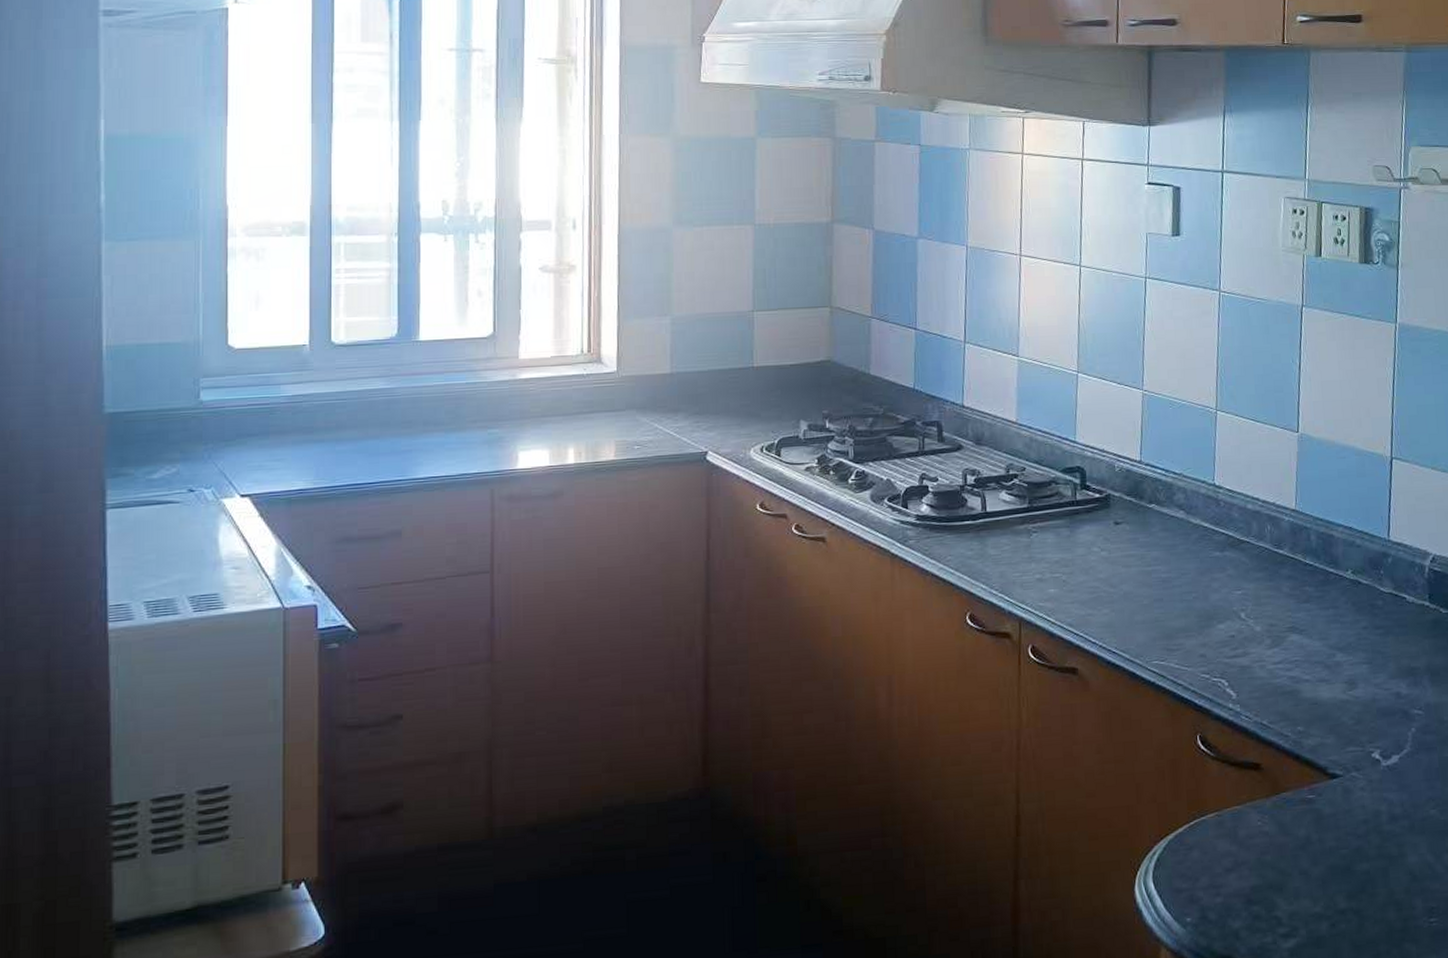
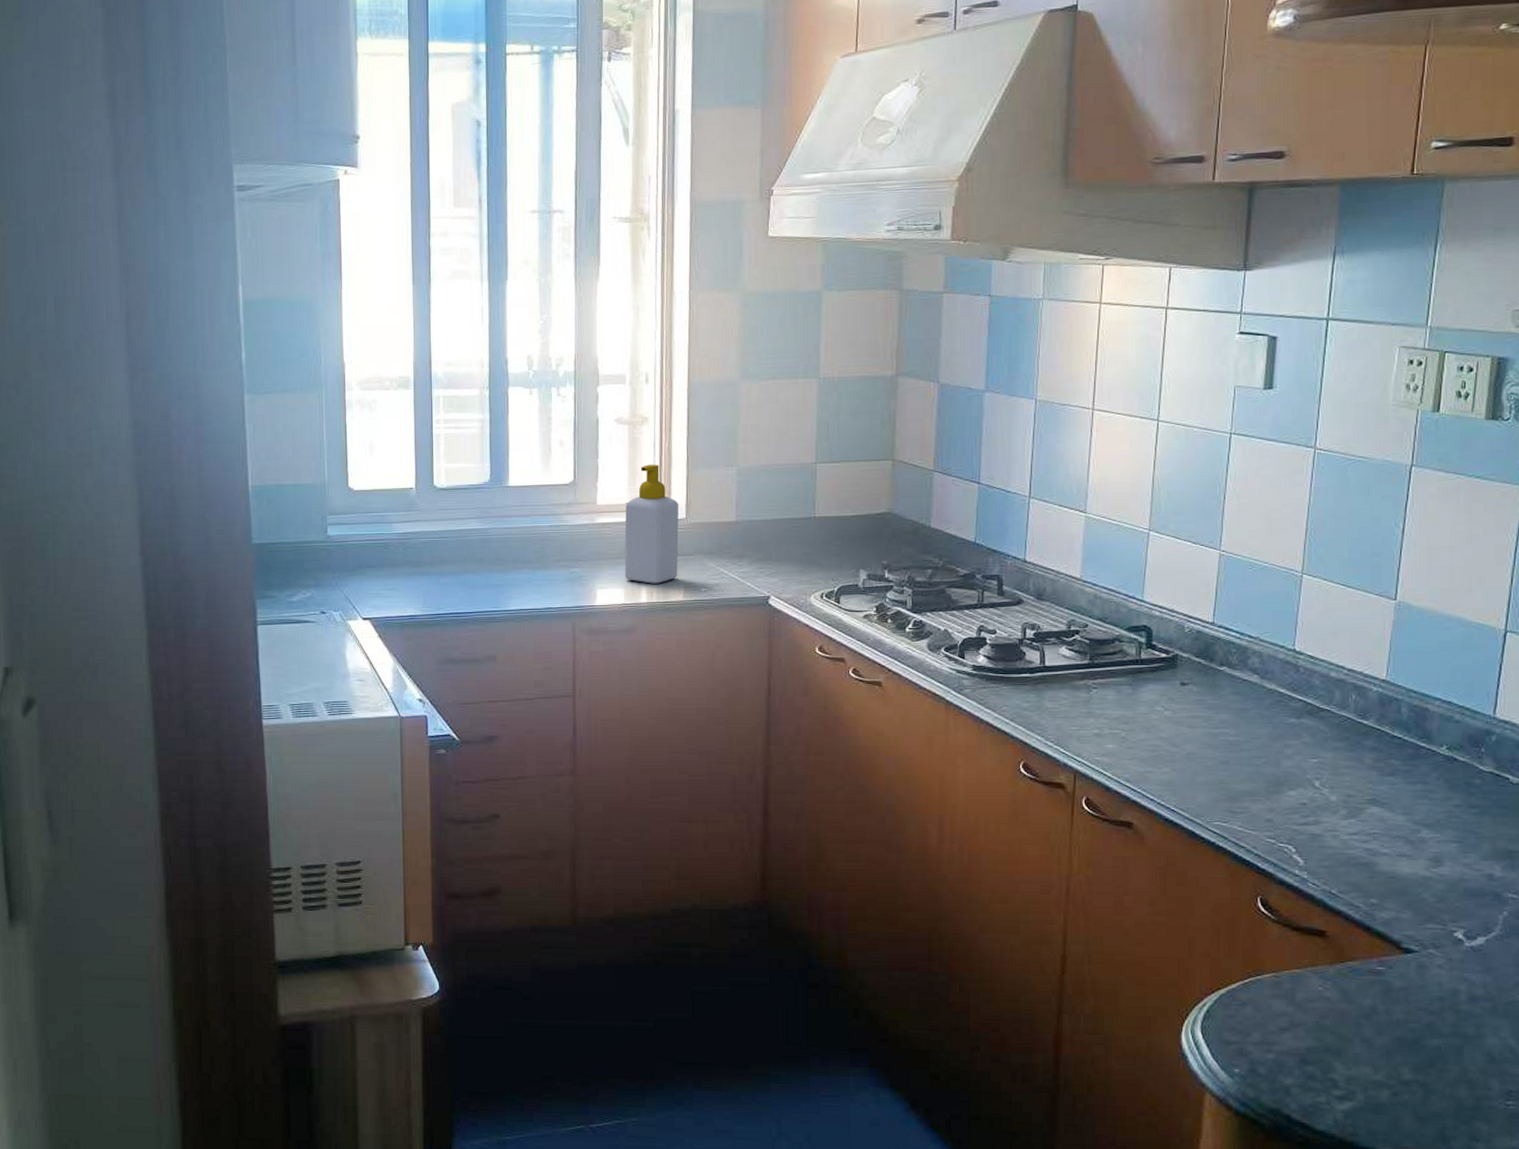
soap bottle: none [549,314,610,443] -> present [624,464,679,584]

